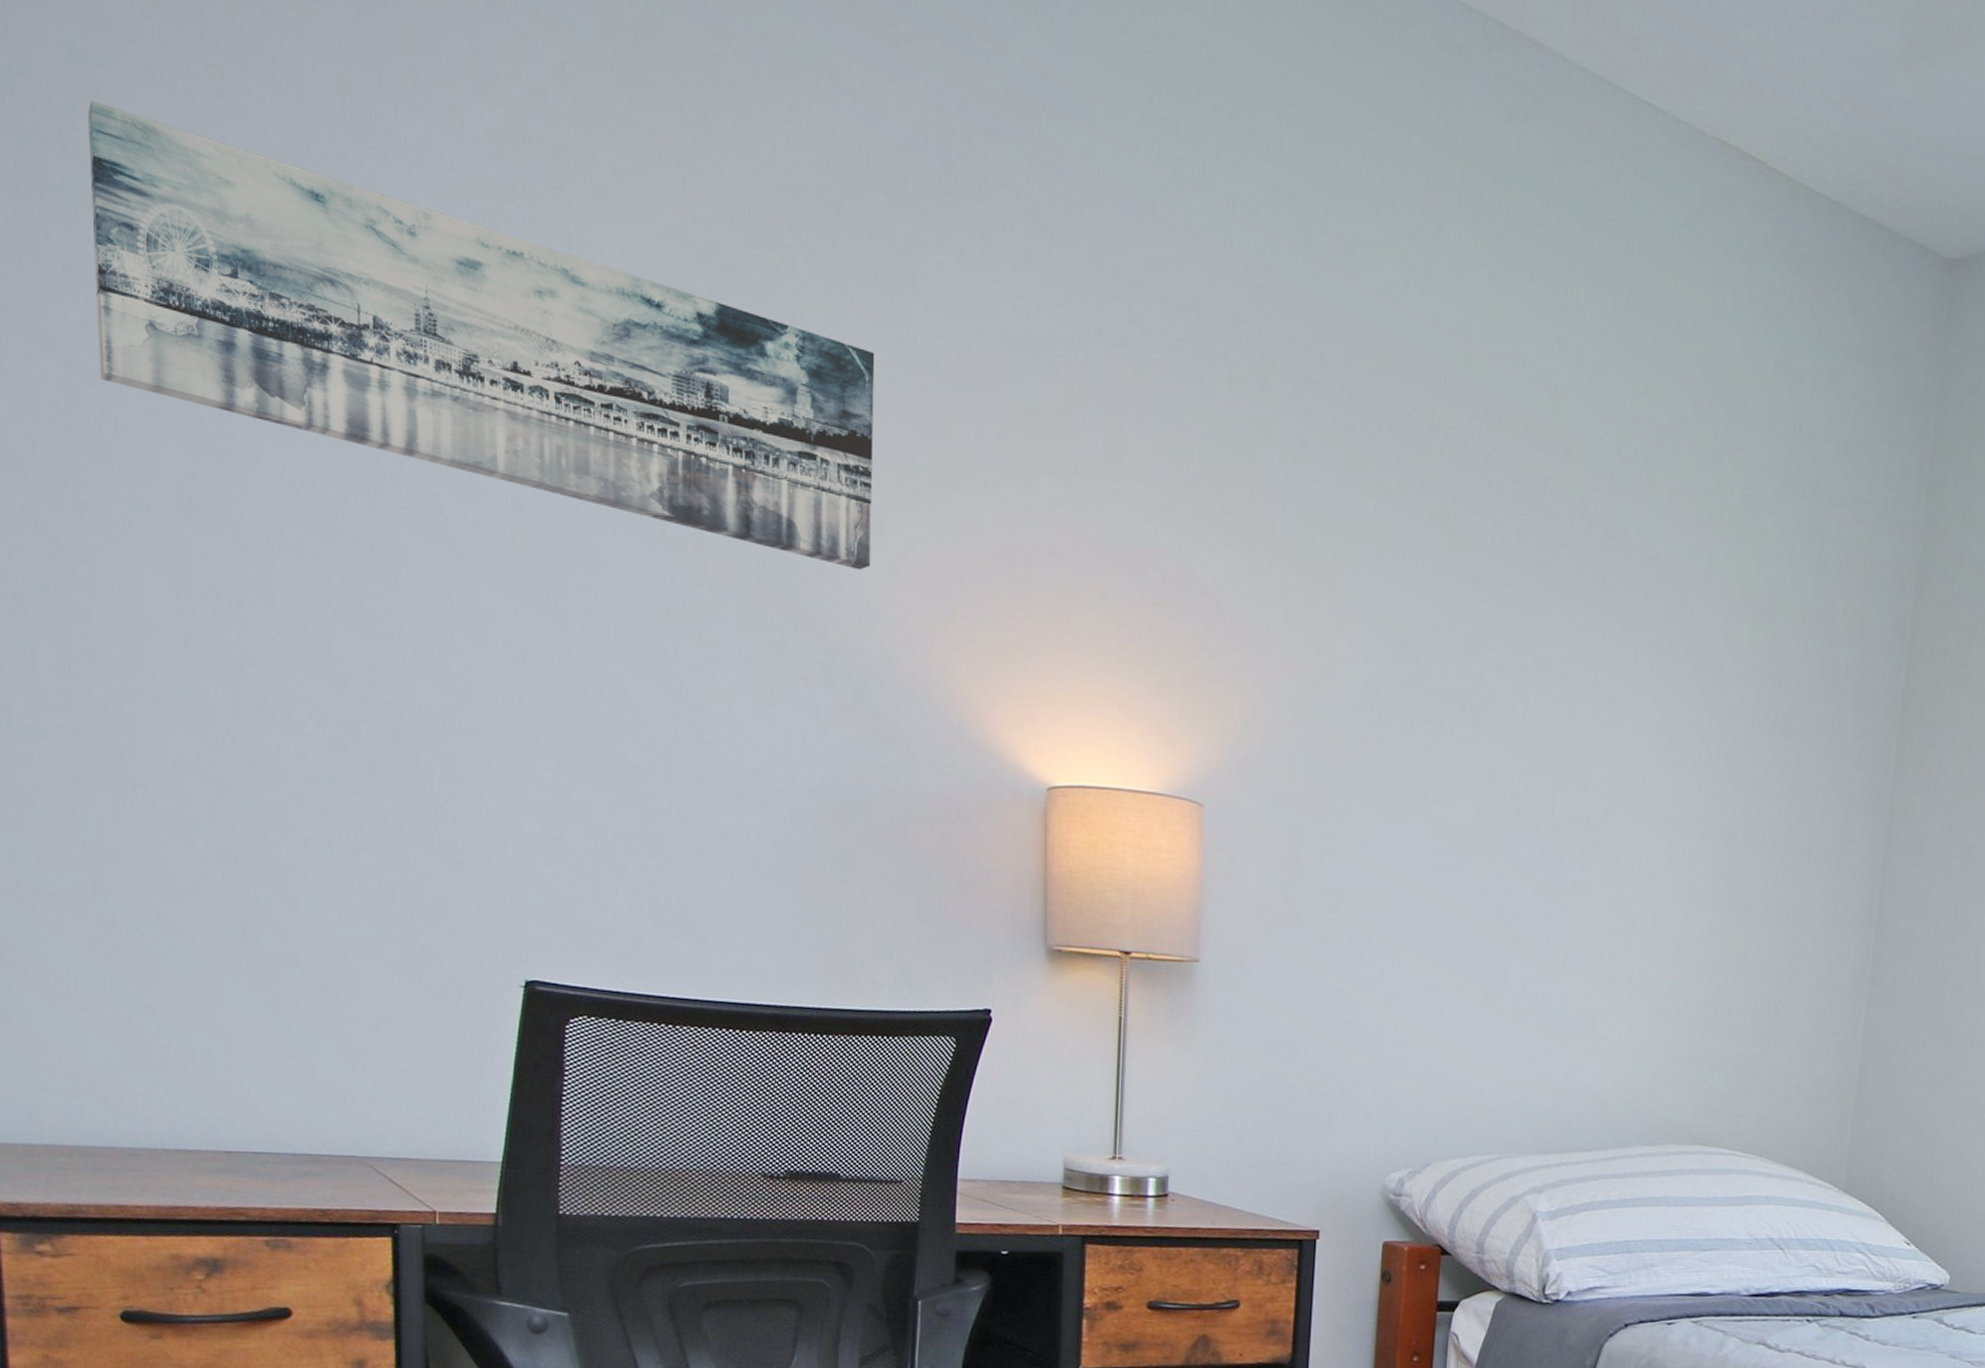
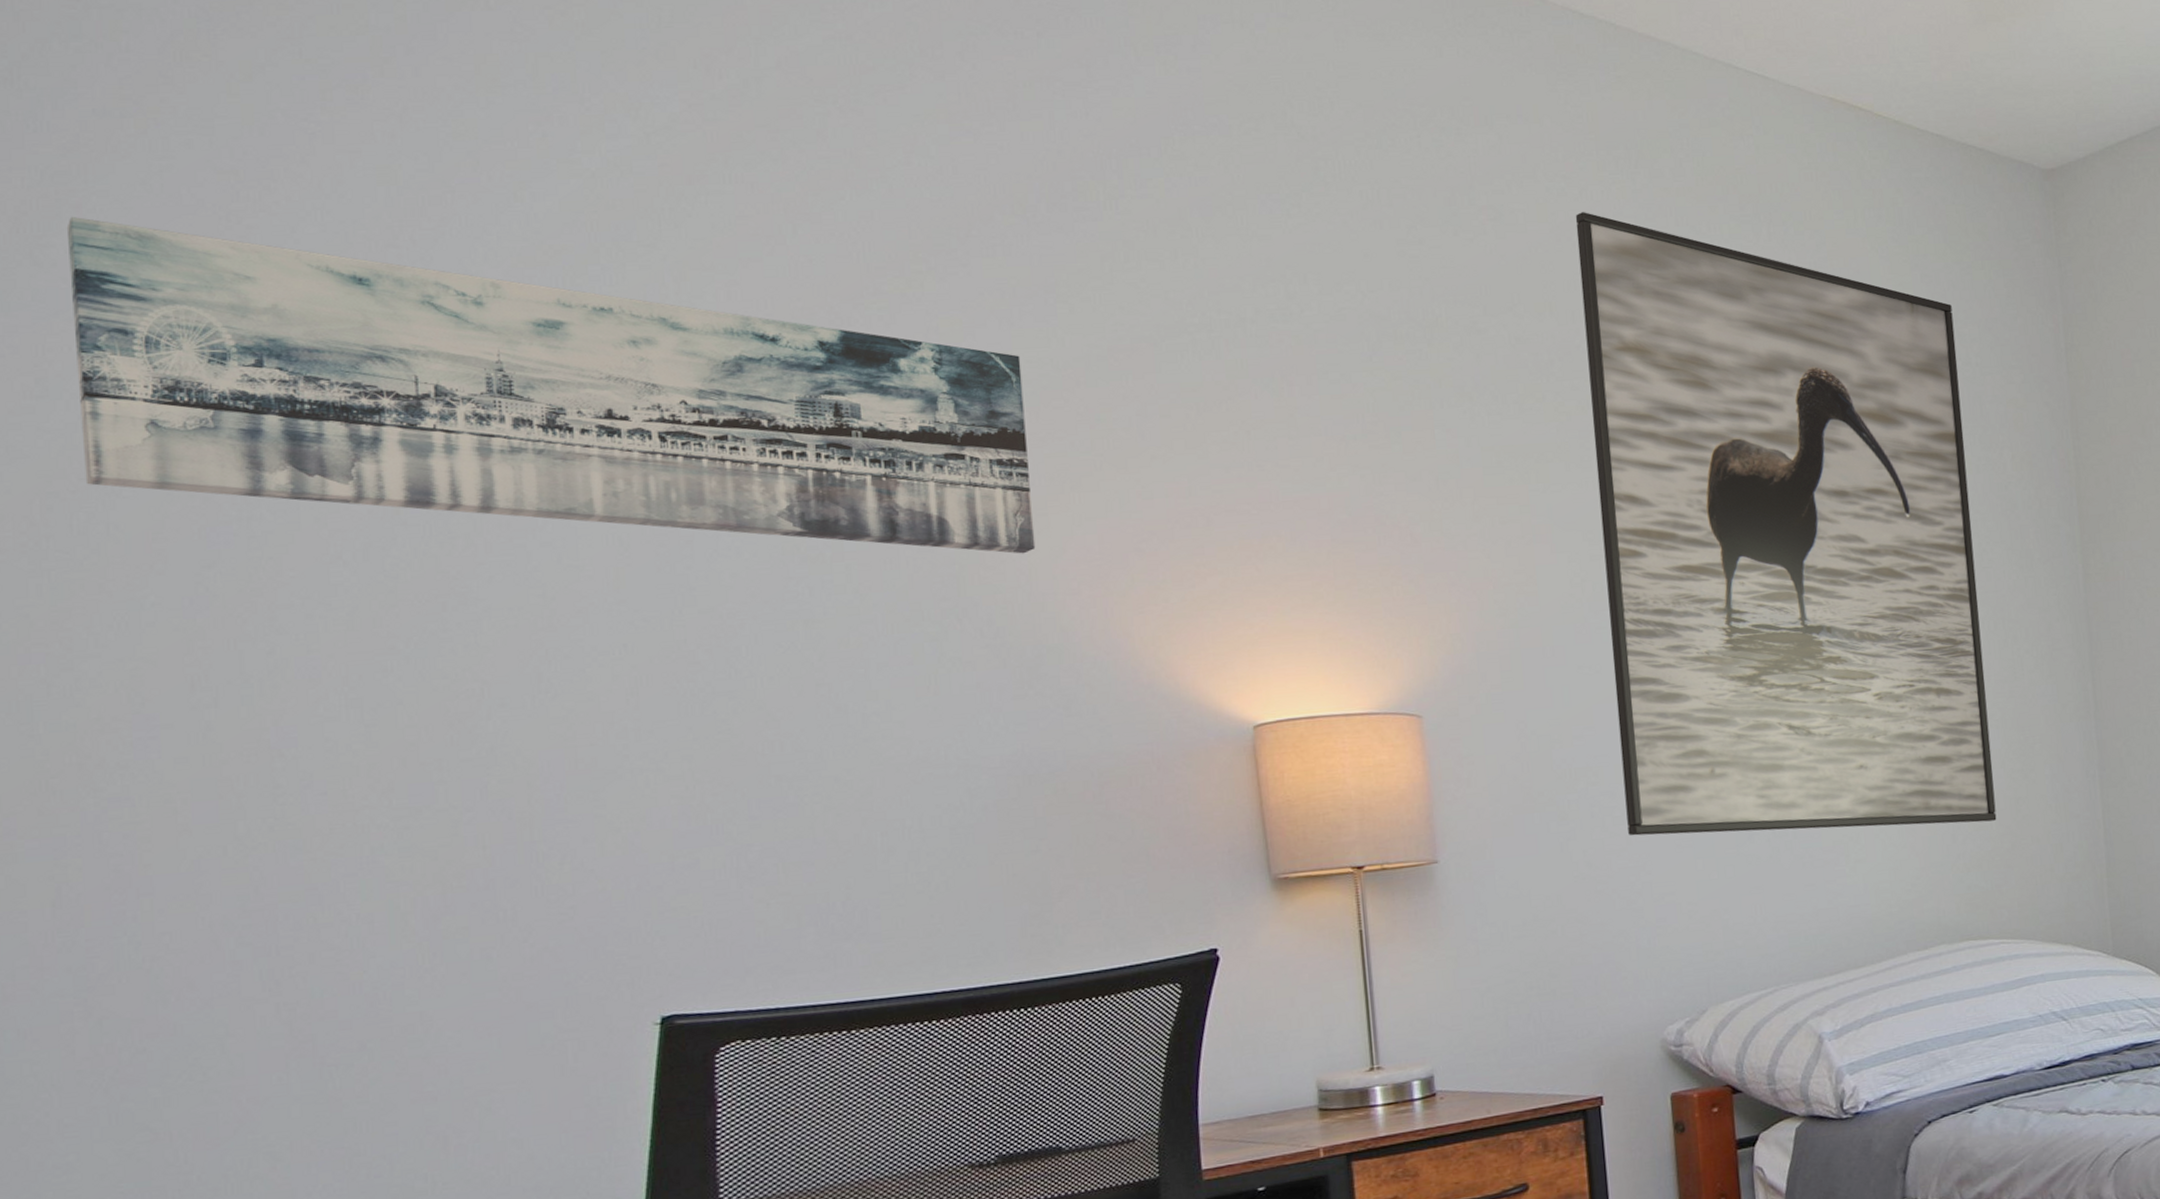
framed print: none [1382,254,1812,1022] -> present [1575,212,1997,836]

